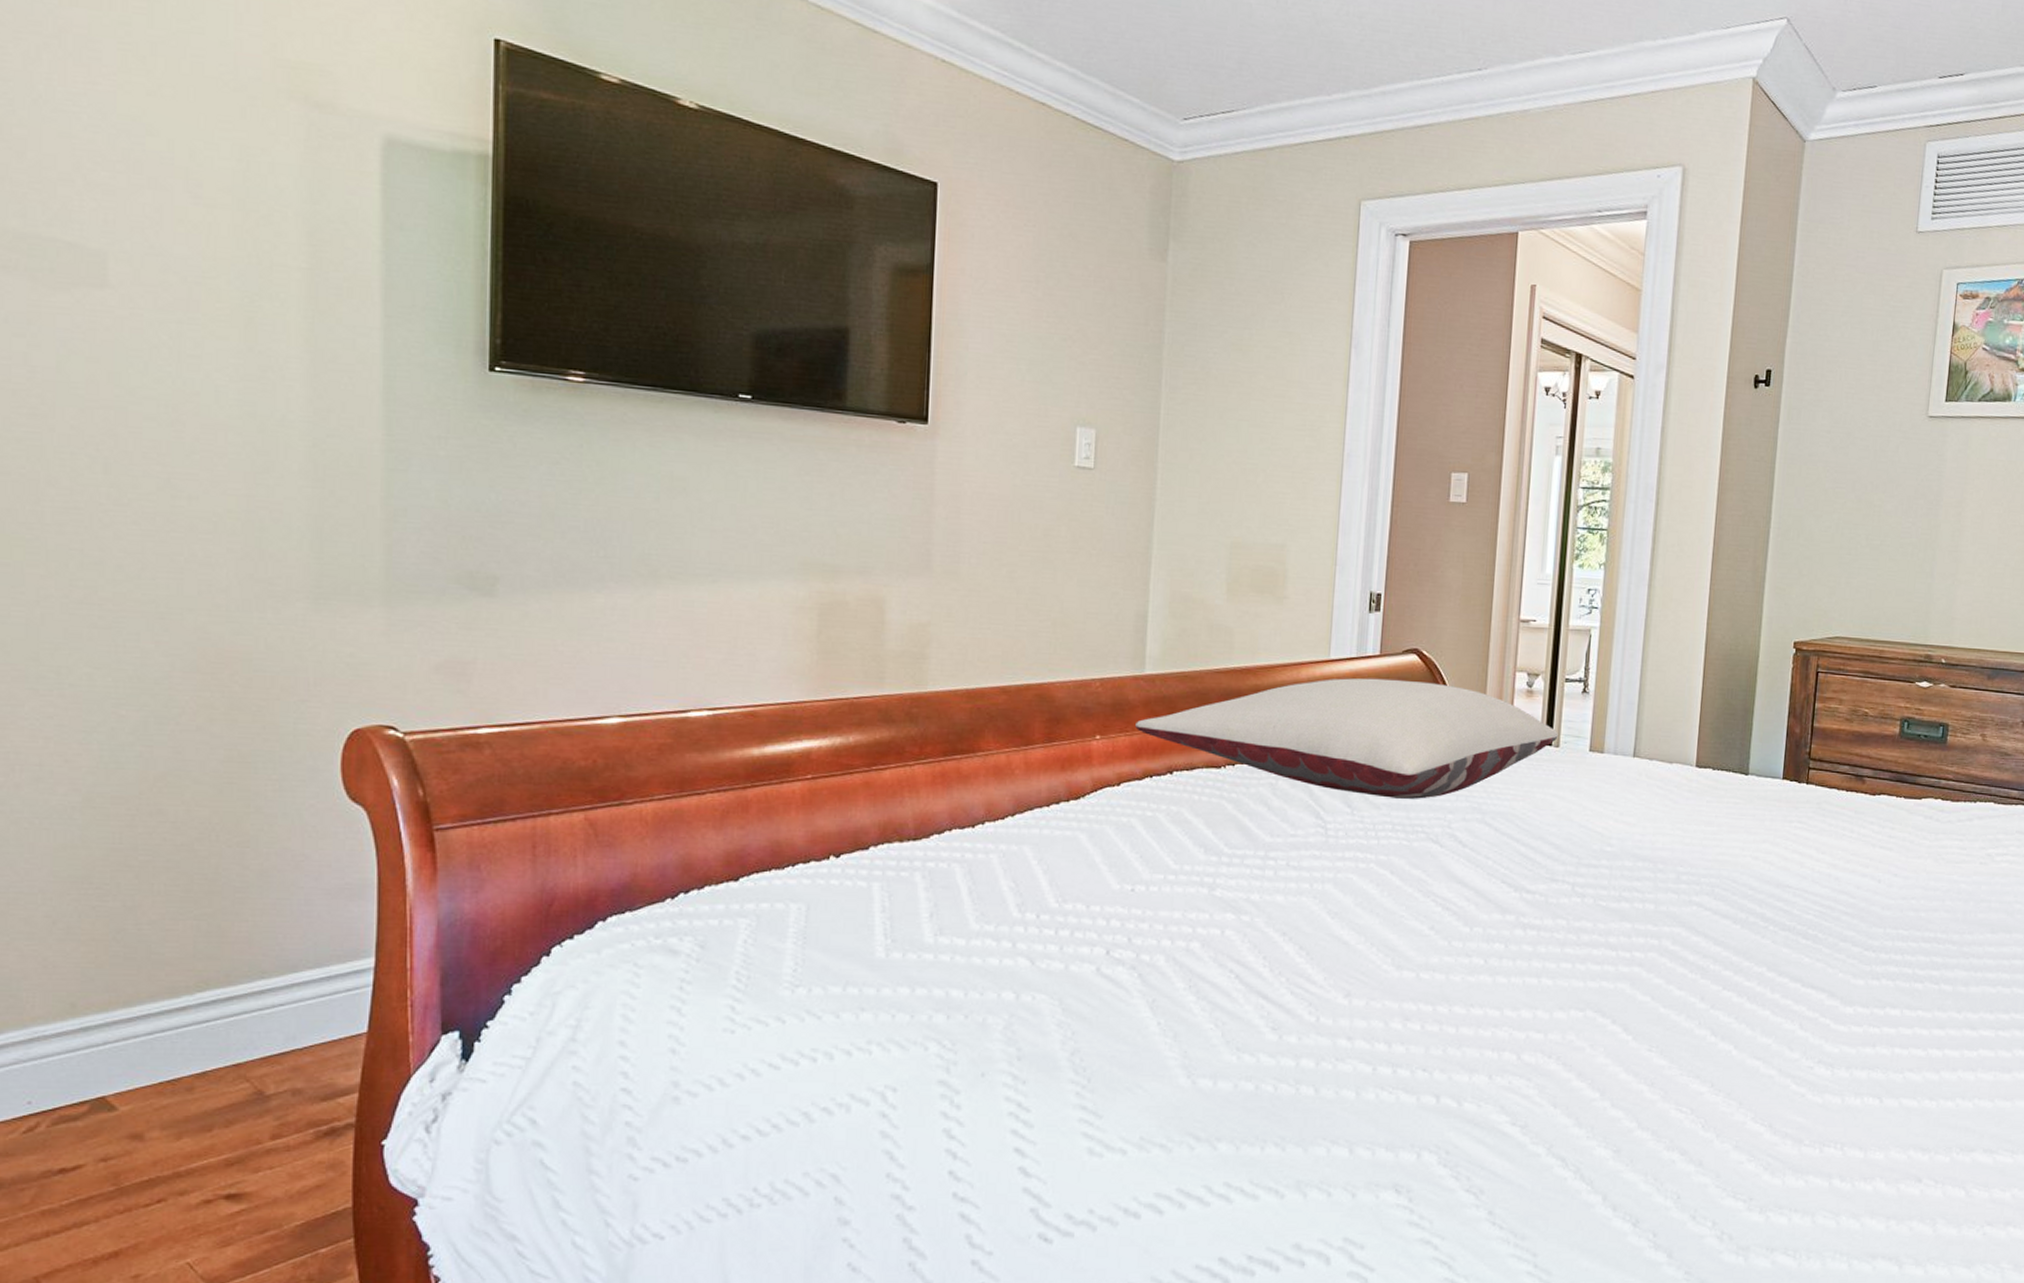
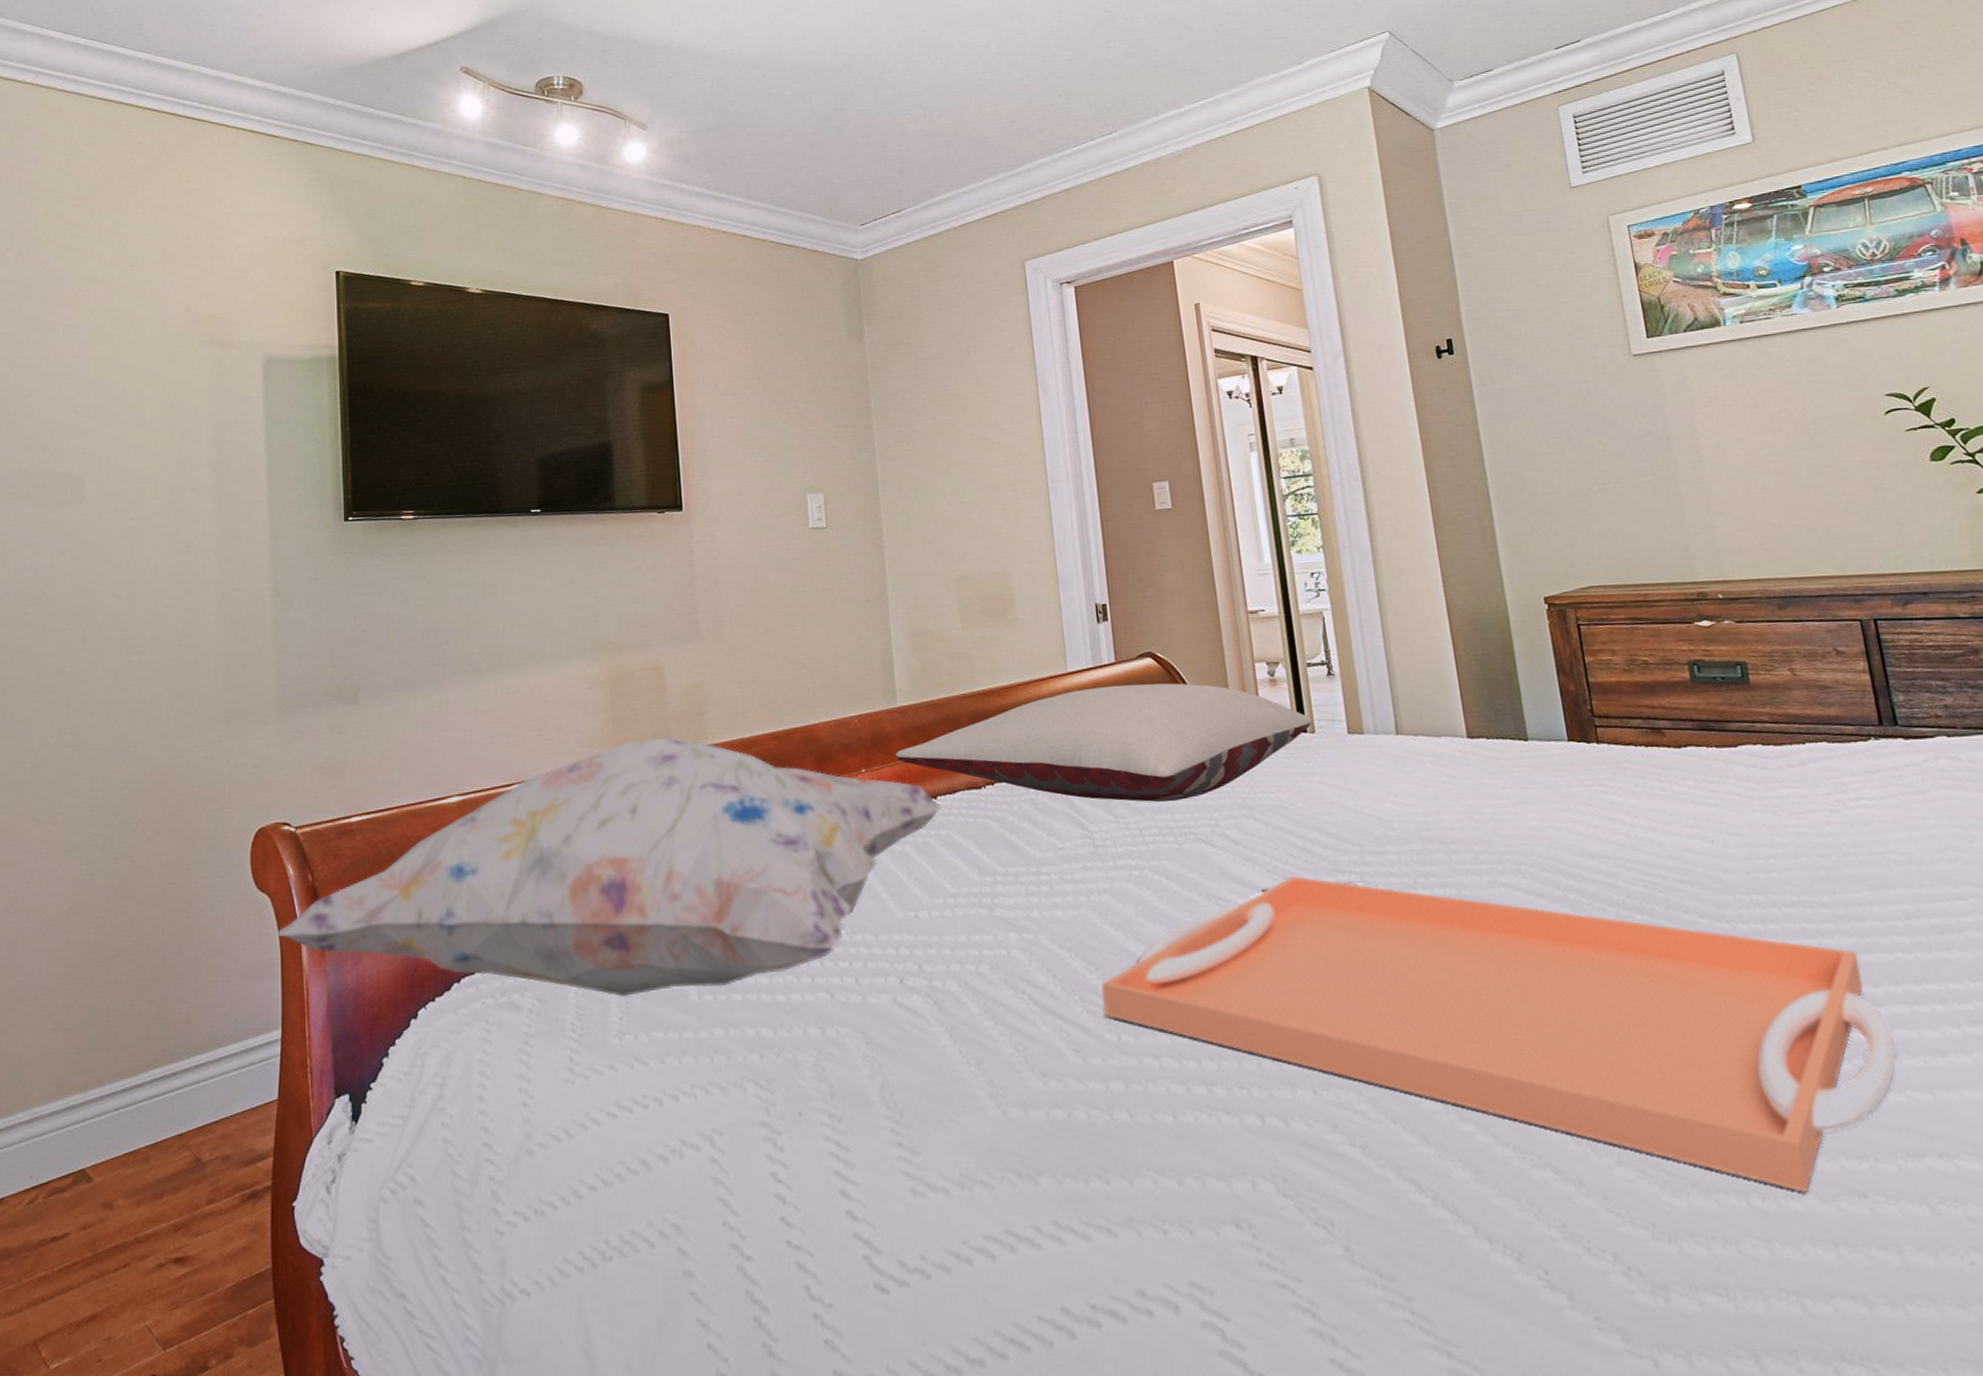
decorative pillow: none [374,677,1177,949] -> present [277,737,942,998]
serving tray: none [1308,881,1977,1176] -> present [1102,876,1897,1192]

